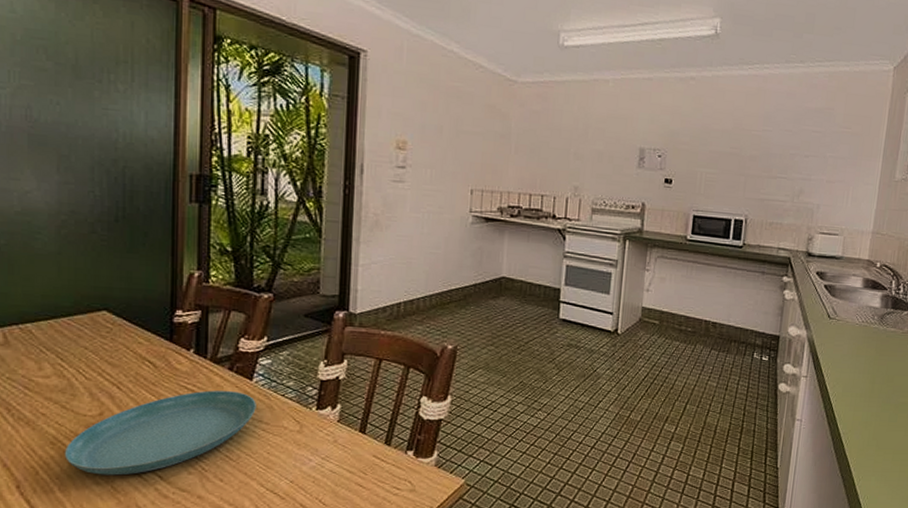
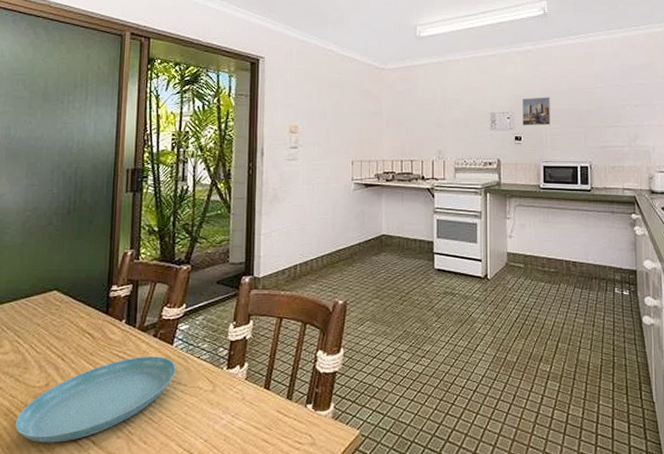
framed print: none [675,134,710,170] -> present [522,97,551,126]

